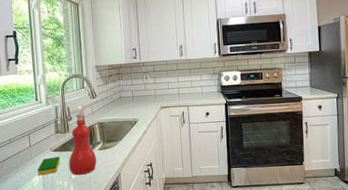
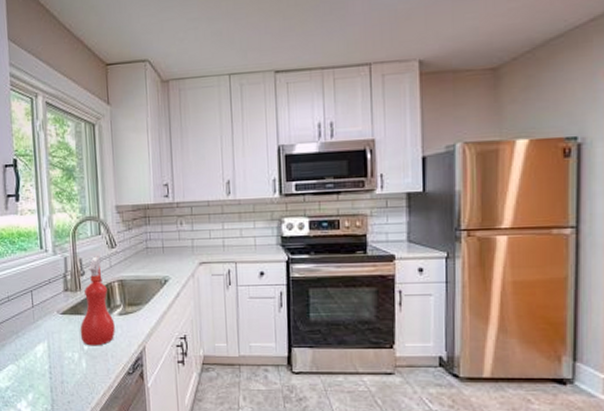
dish sponge: present [37,157,60,175] -> none [41,321,69,344]

